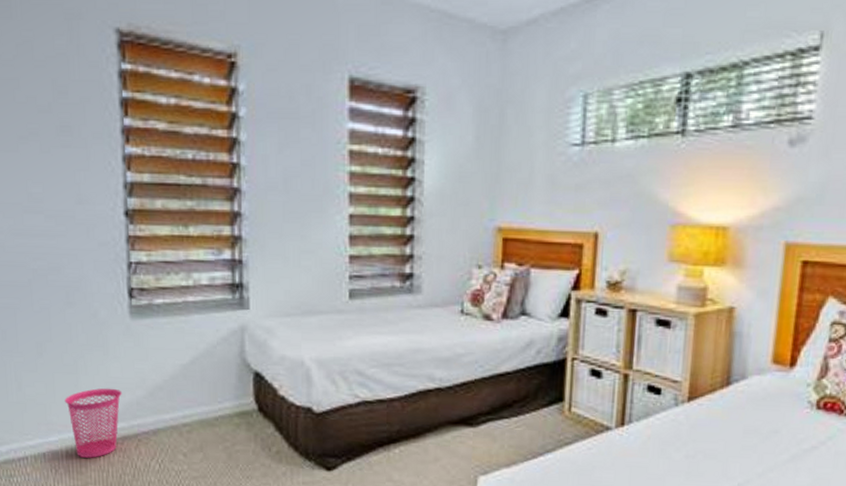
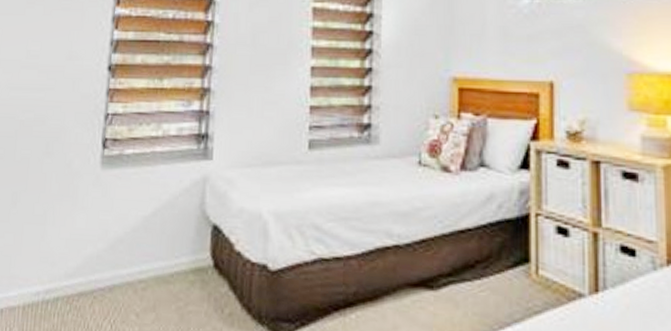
waste basket: present [64,388,122,458] -> none [29,239,84,316]

